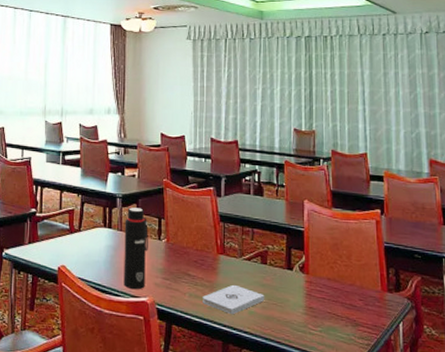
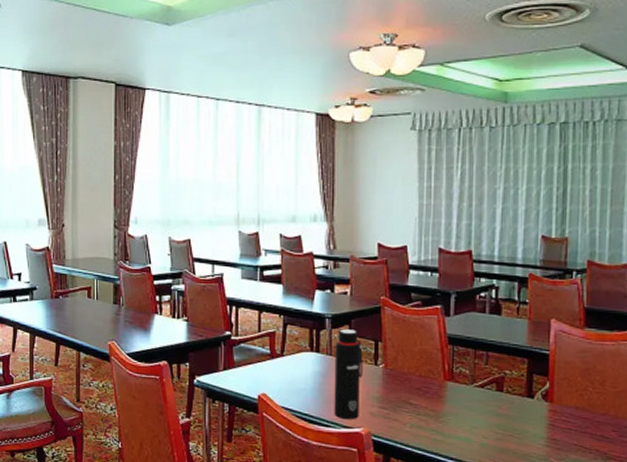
notepad: present [203,284,265,315] -> none [426,414,500,447]

